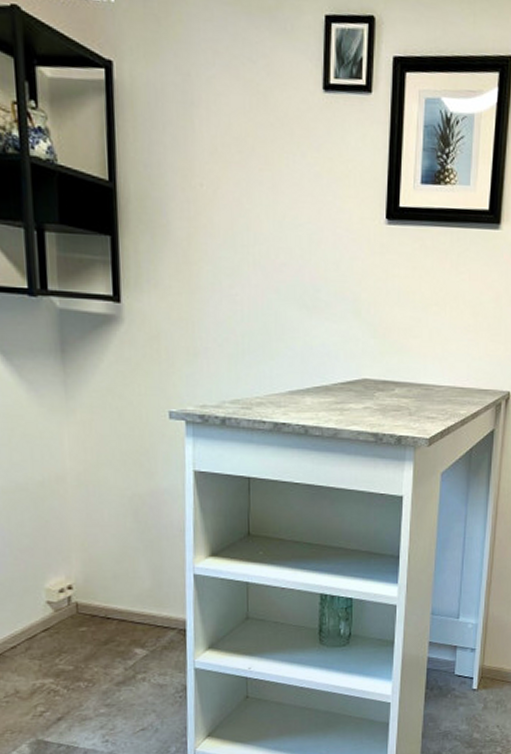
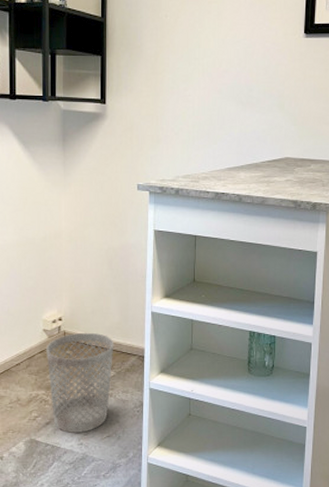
wastebasket: none [52,602,146,729] -> present [46,332,114,433]

